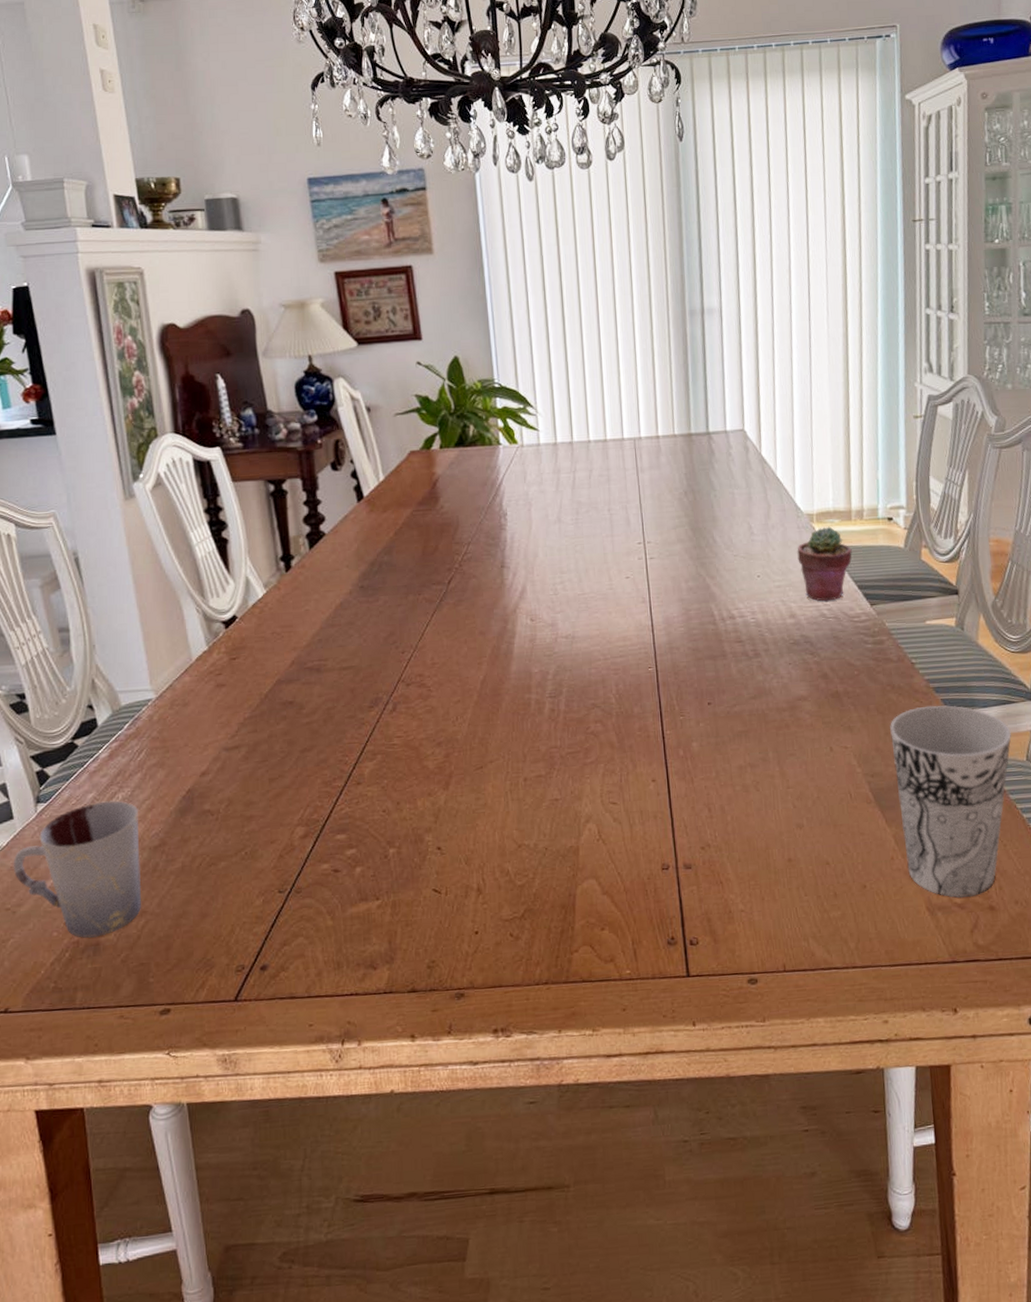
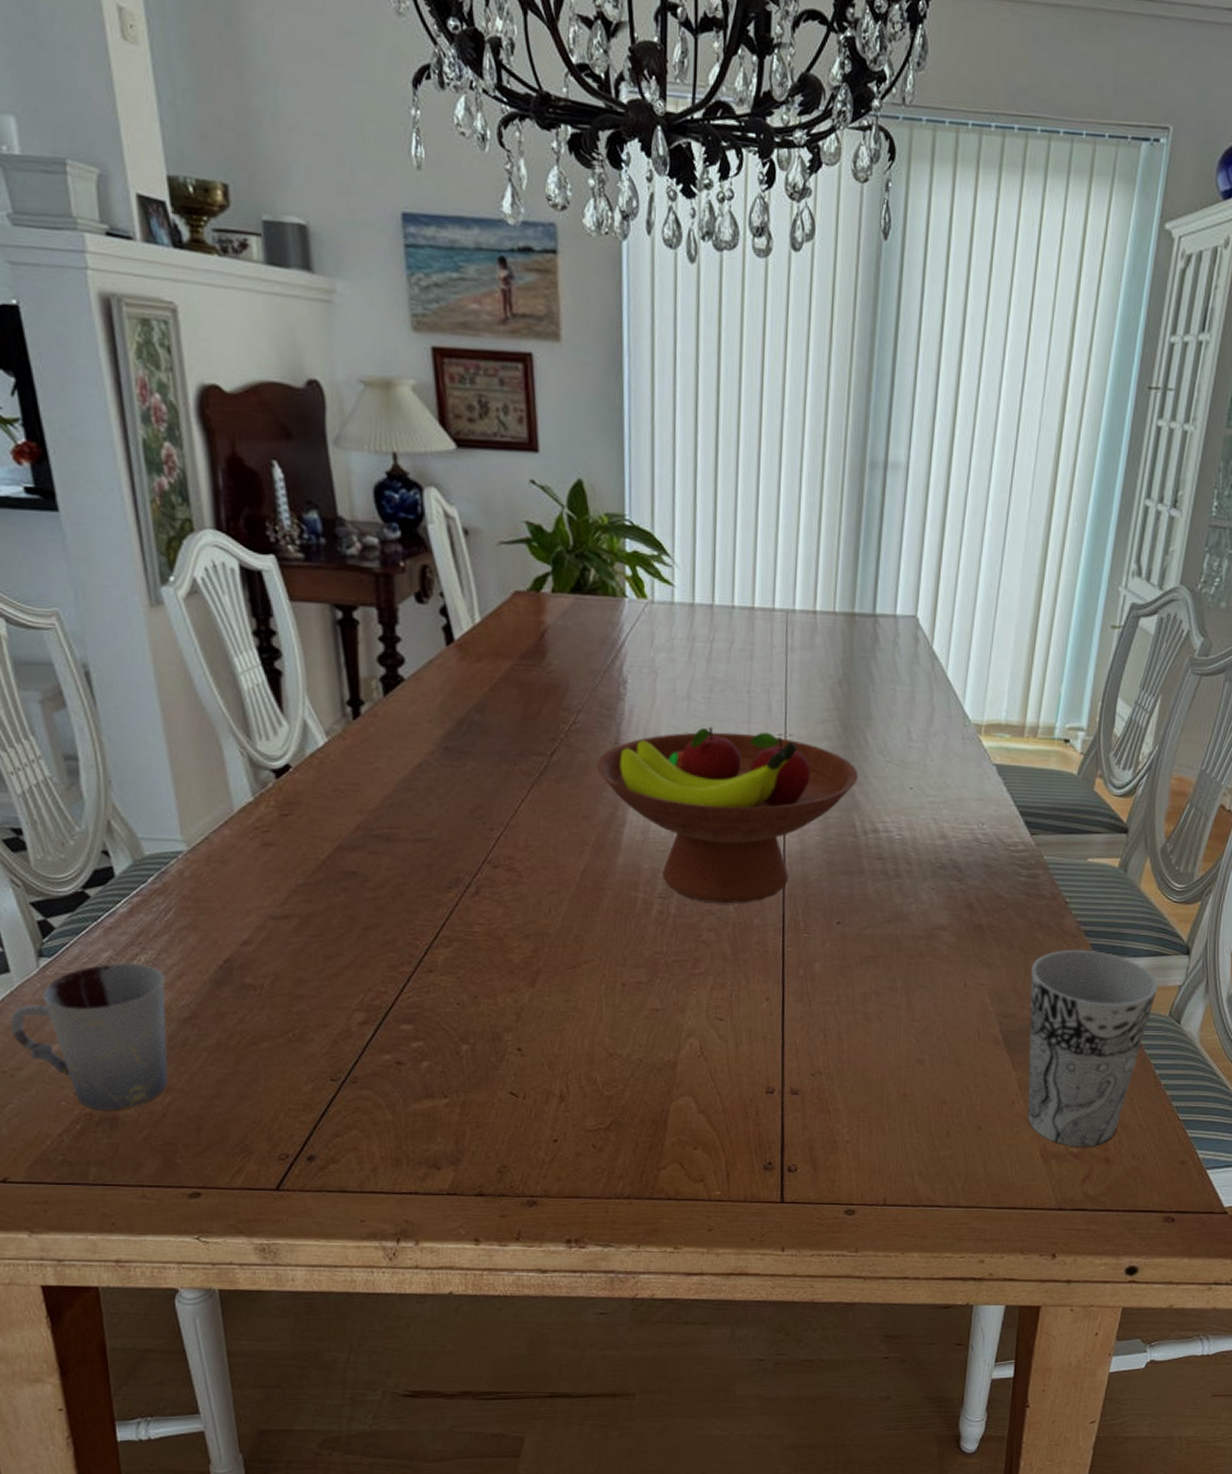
fruit bowl: none [486,542,711,697] -> present [596,726,858,904]
potted succulent: present [797,526,853,602] -> none [957,741,1019,825]

